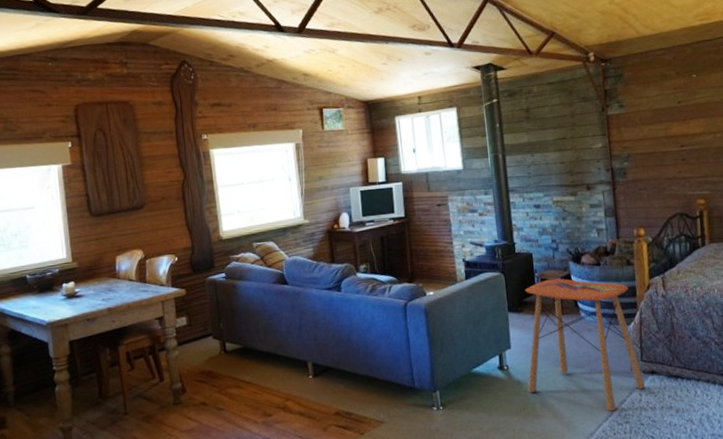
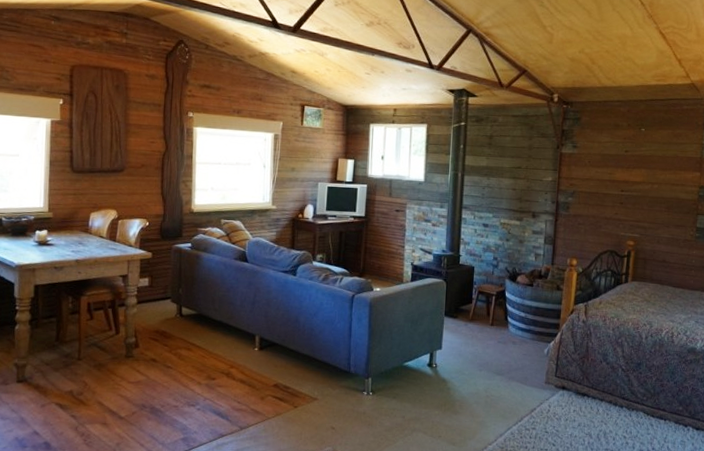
side table: present [525,278,646,412] -> none [451,292,556,417]

